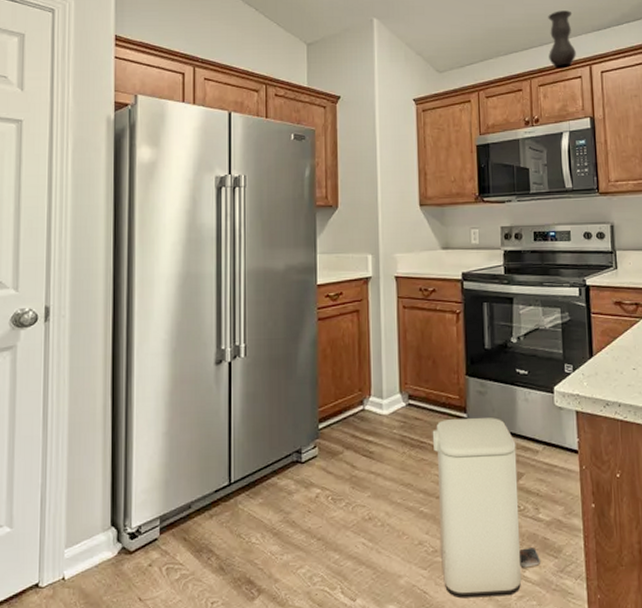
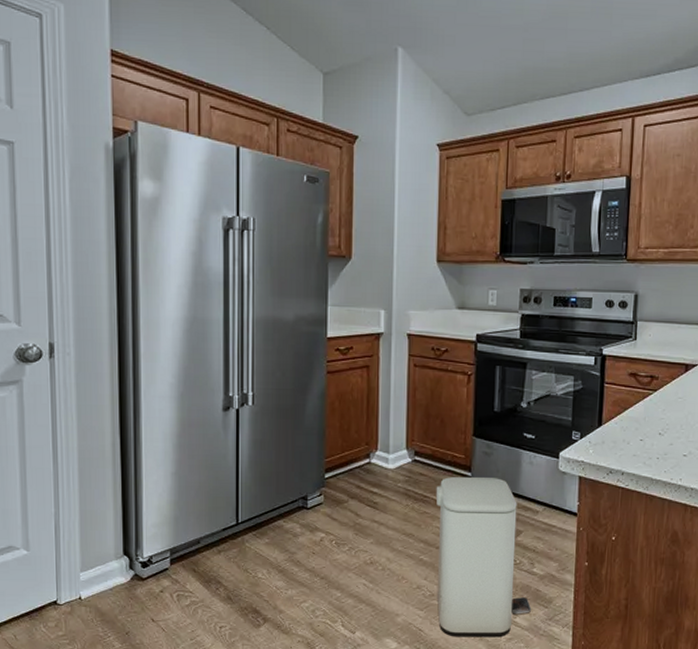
vase: present [548,10,576,69] -> none [589,50,620,120]

